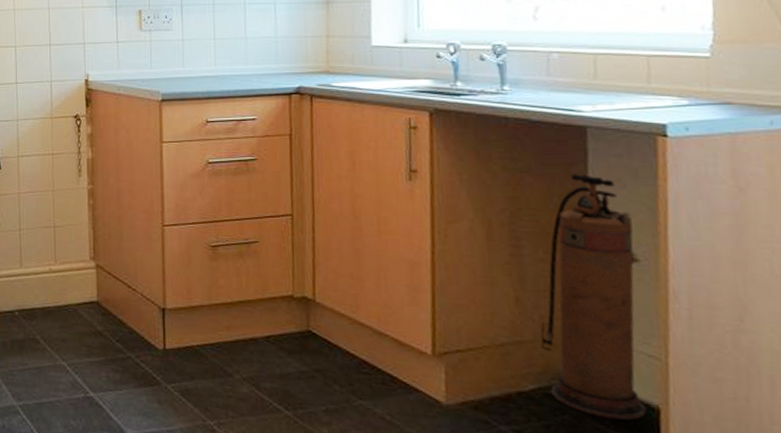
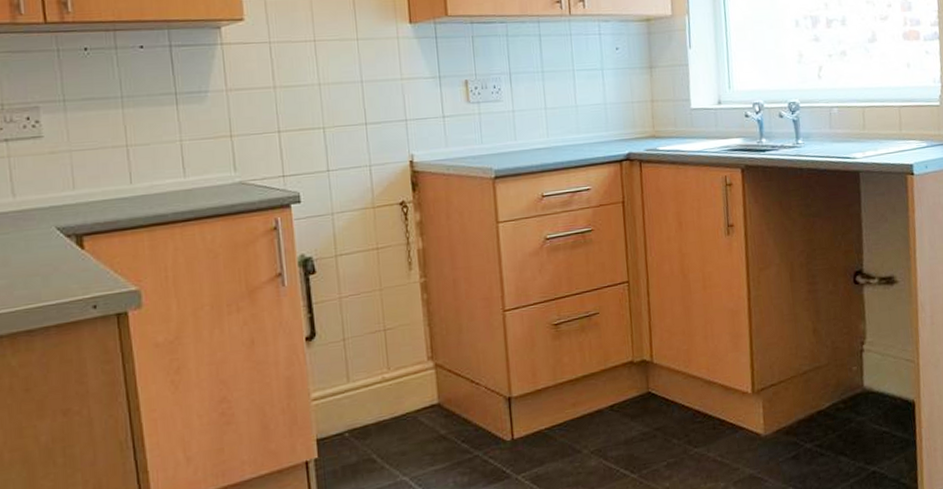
fire extinguisher: present [540,174,646,420] -> none [832,213,906,419]

